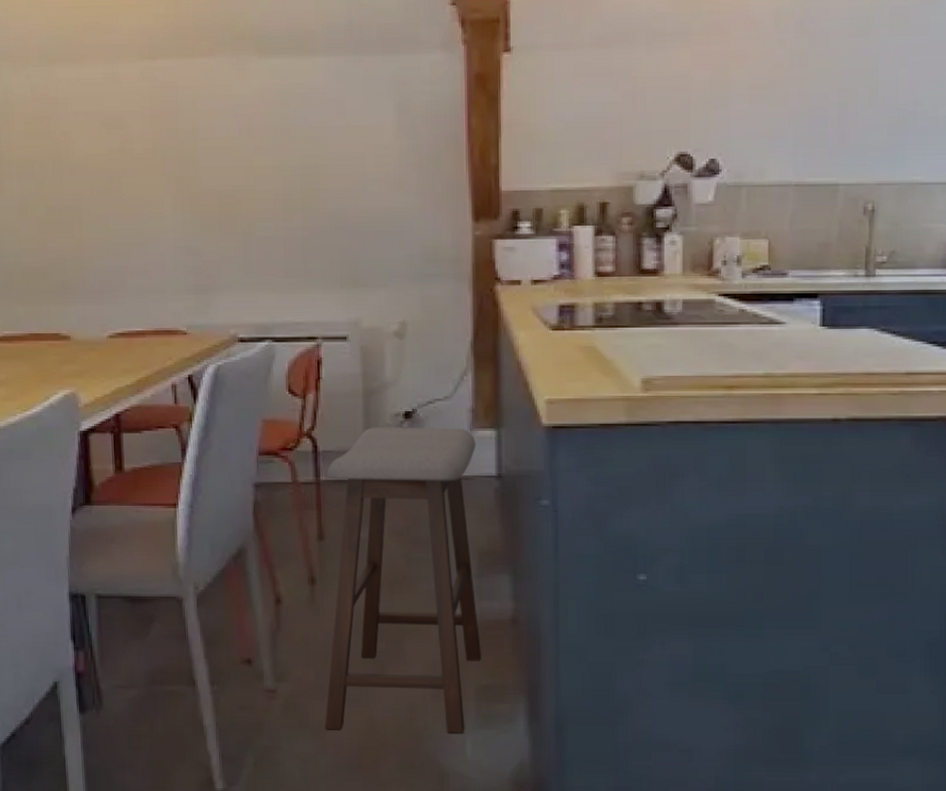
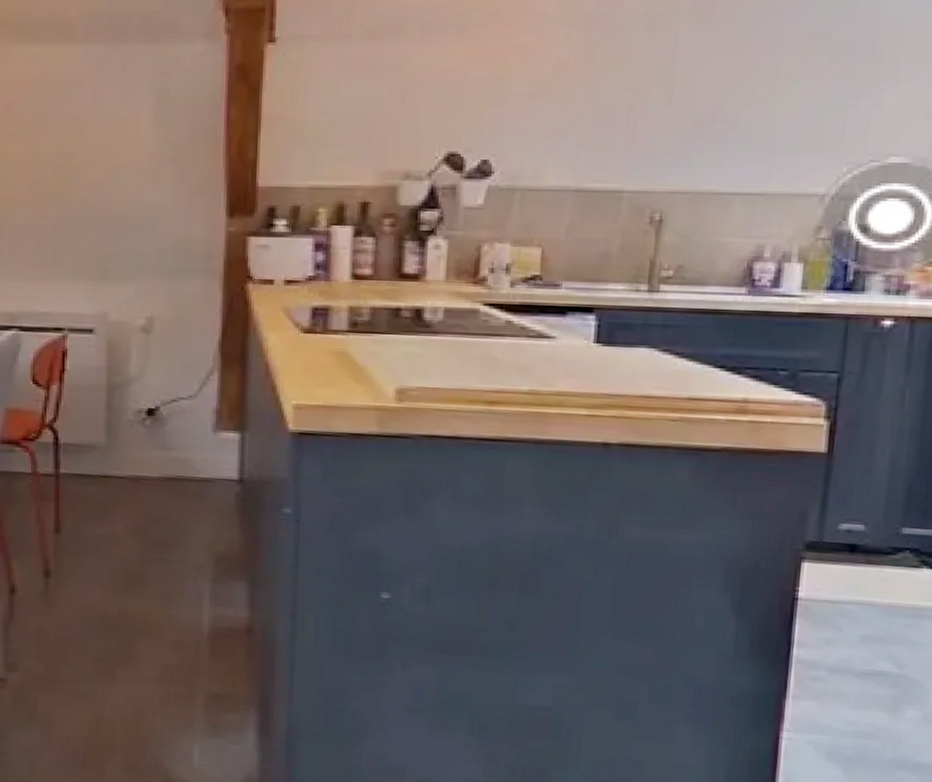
bar stool: present [325,427,481,733] -> none [53,422,219,740]

